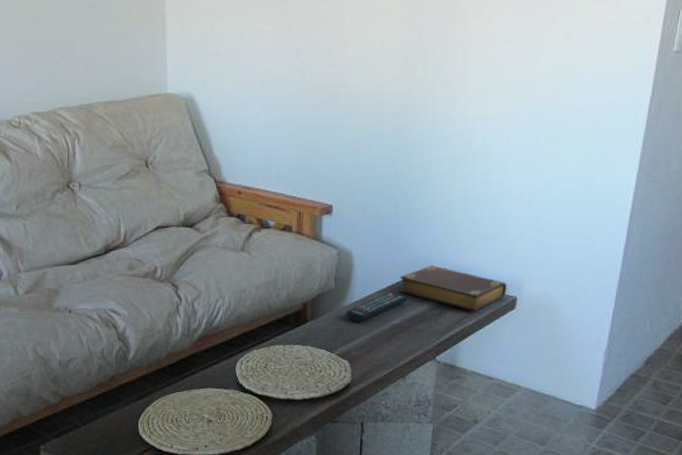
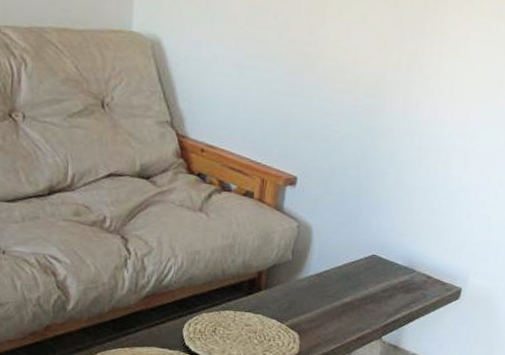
remote control: present [346,293,408,323] -> none [300,271,361,297]
book: present [399,265,507,312] -> none [354,249,455,298]

